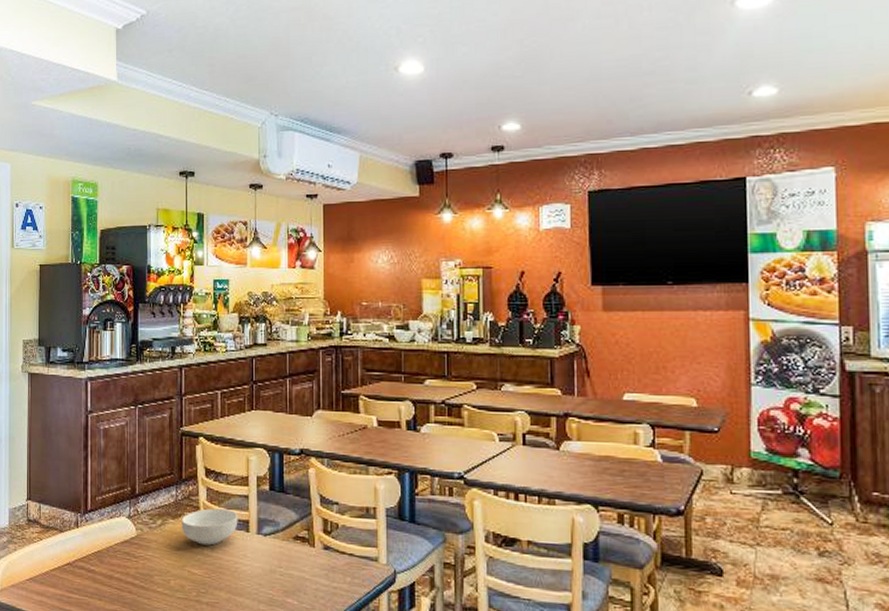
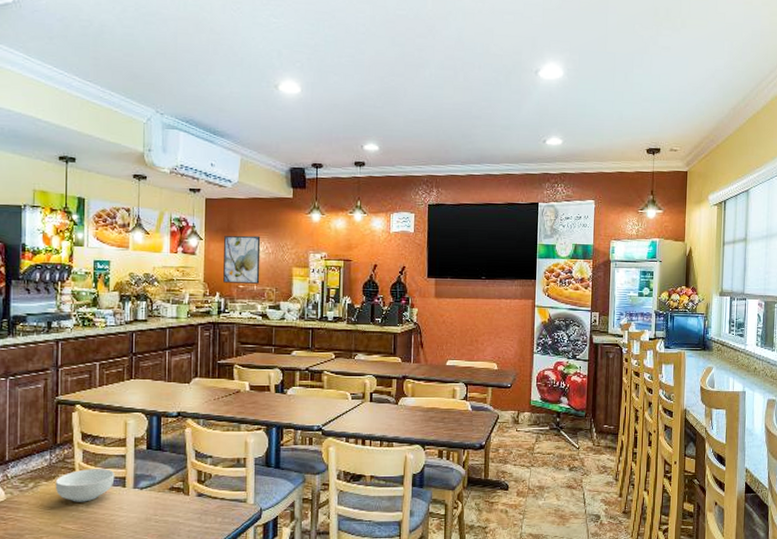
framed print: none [344,243,385,300] -> present [223,235,261,284]

